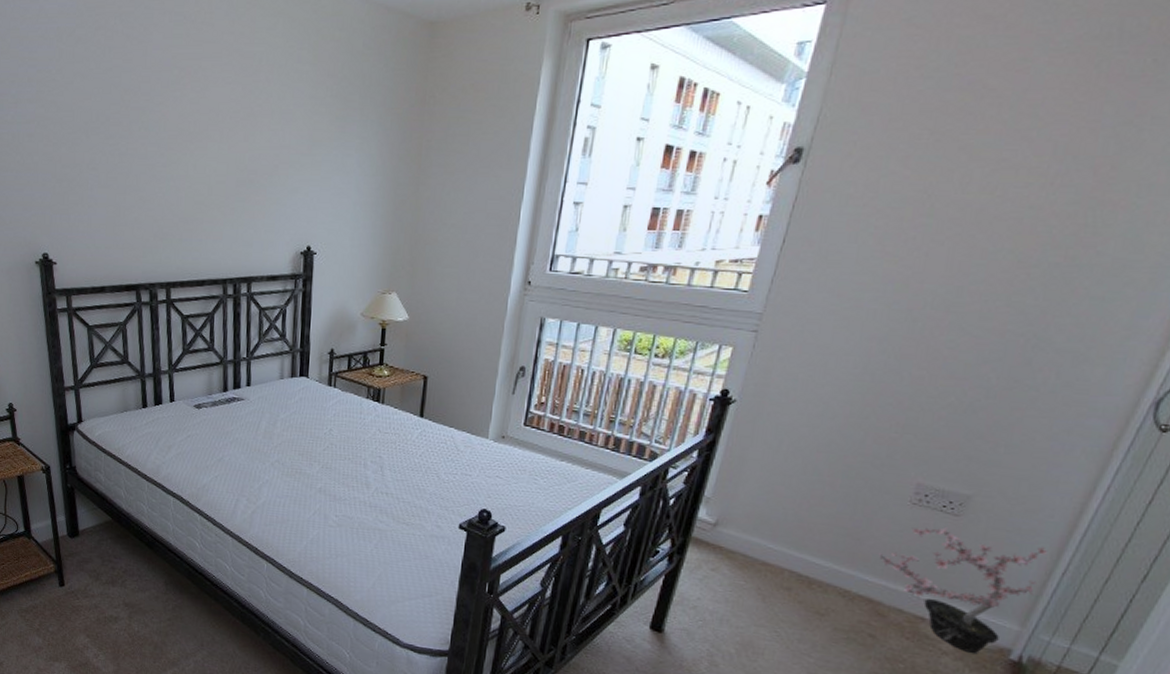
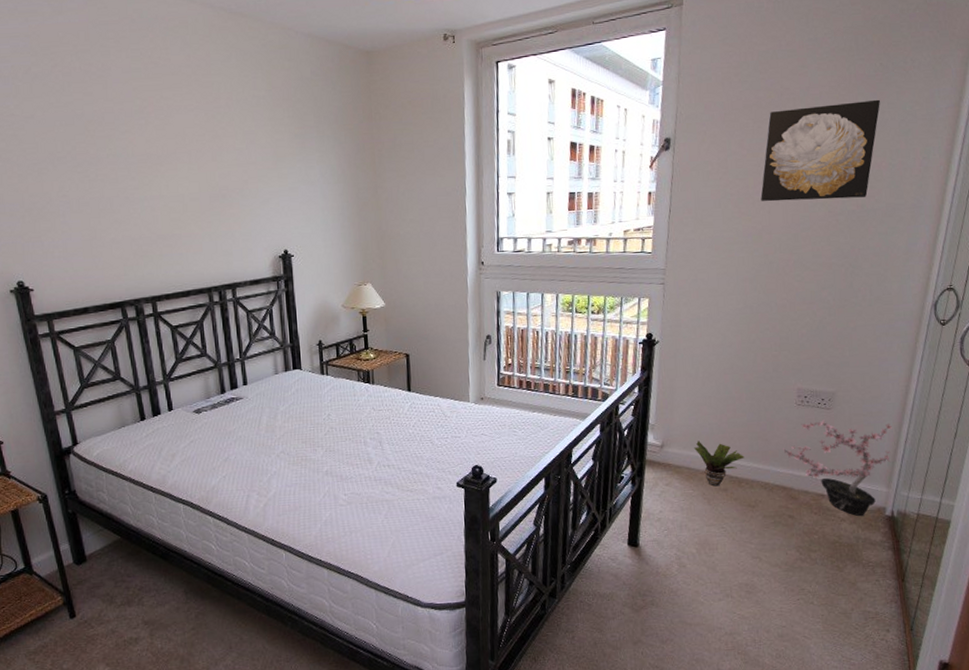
potted plant: none [757,526,824,583] -> present [694,441,745,487]
wall art: none [918,111,1140,246] -> present [760,99,880,202]

